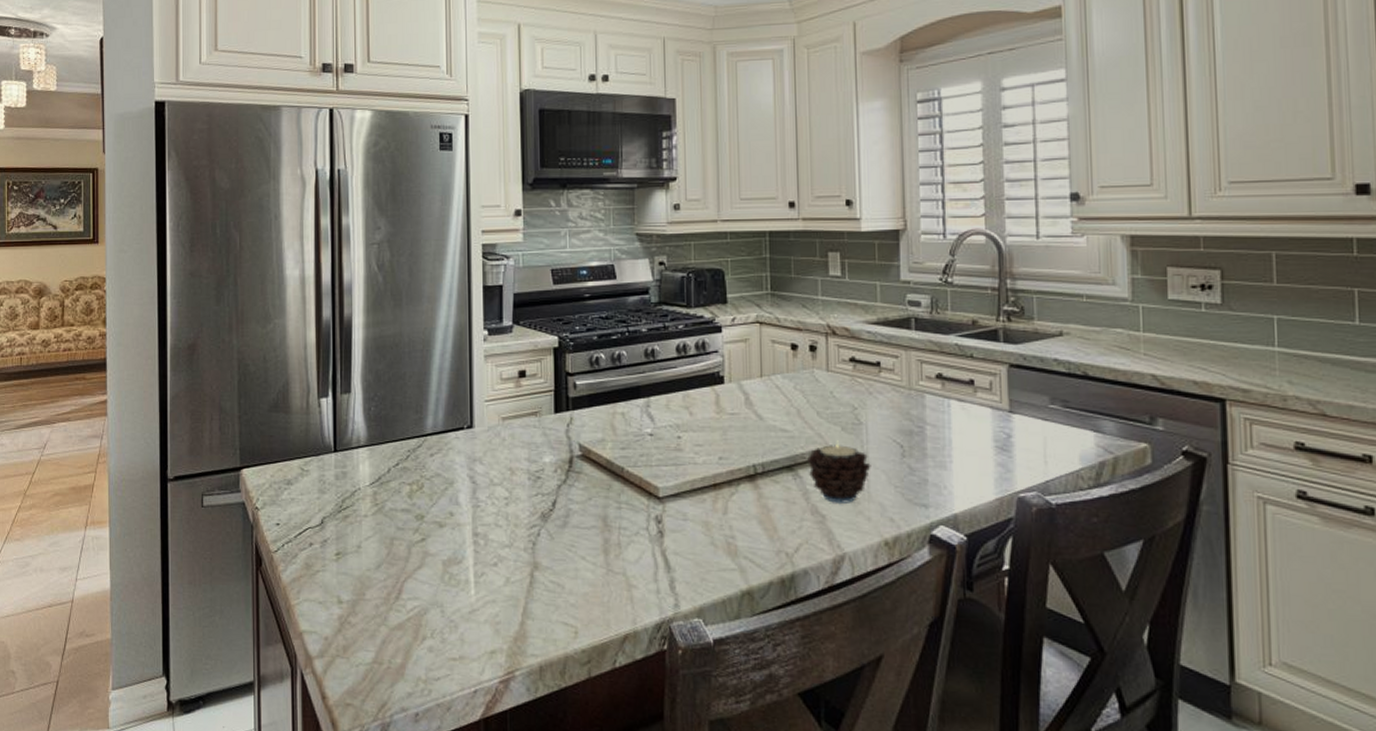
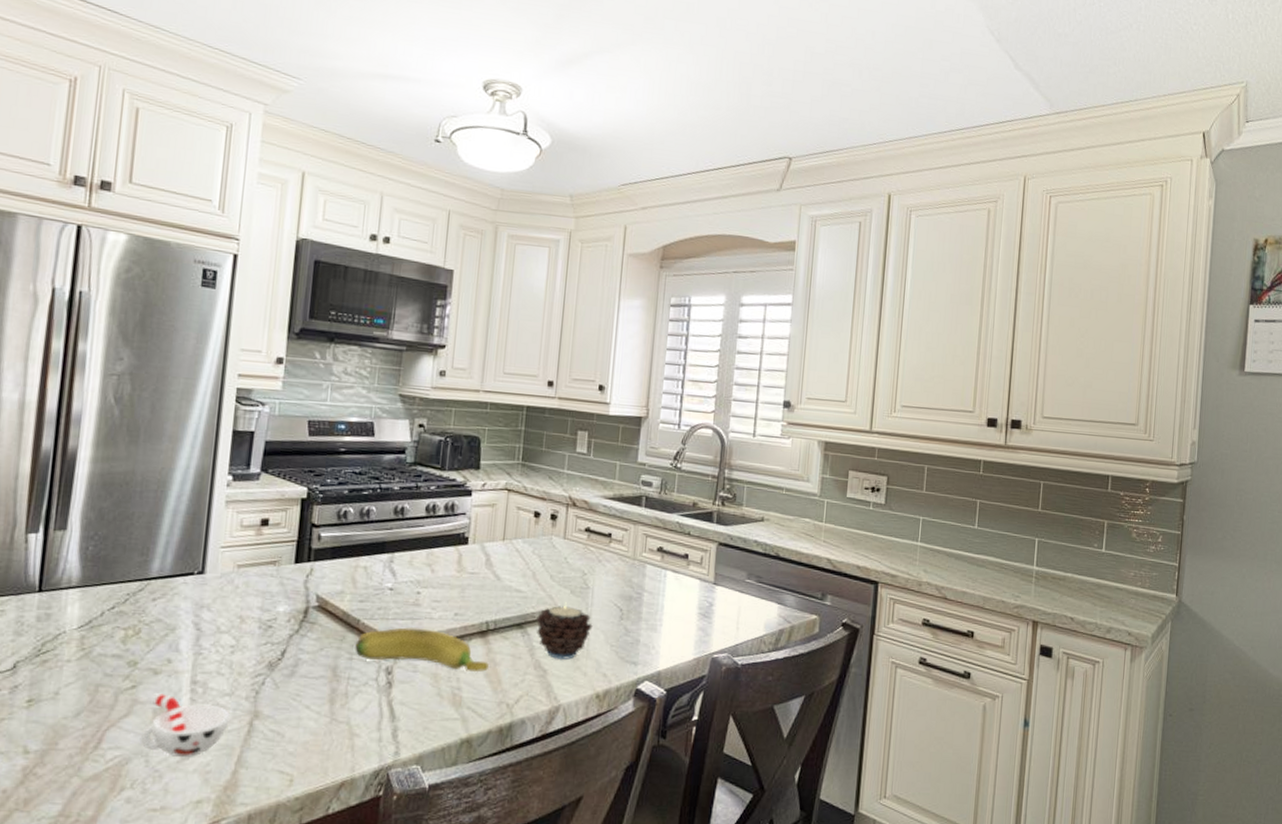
cup: none [435,544,513,608] -> present [141,692,231,757]
banana: none [622,474,761,520] -> present [355,627,489,673]

